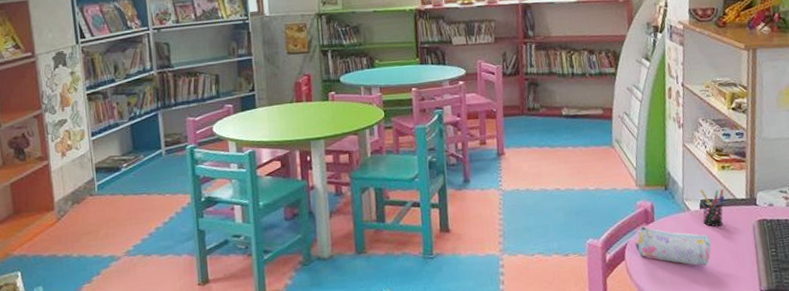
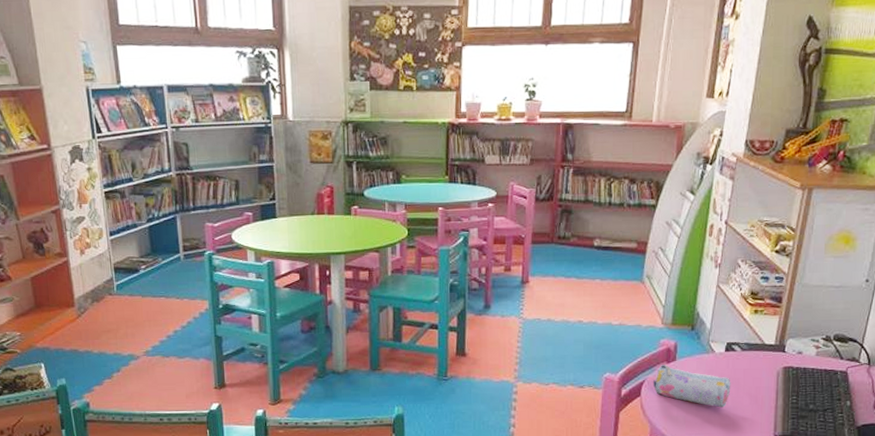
pen holder: present [700,188,725,227] -> none [726,332,753,371]

